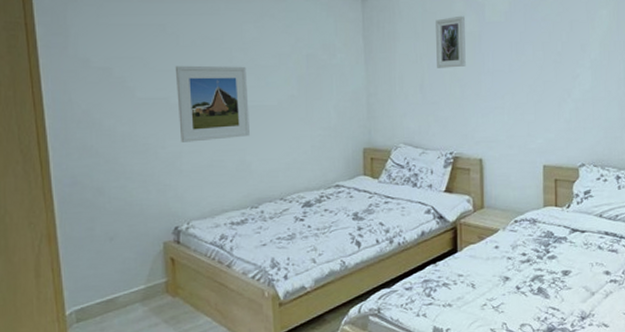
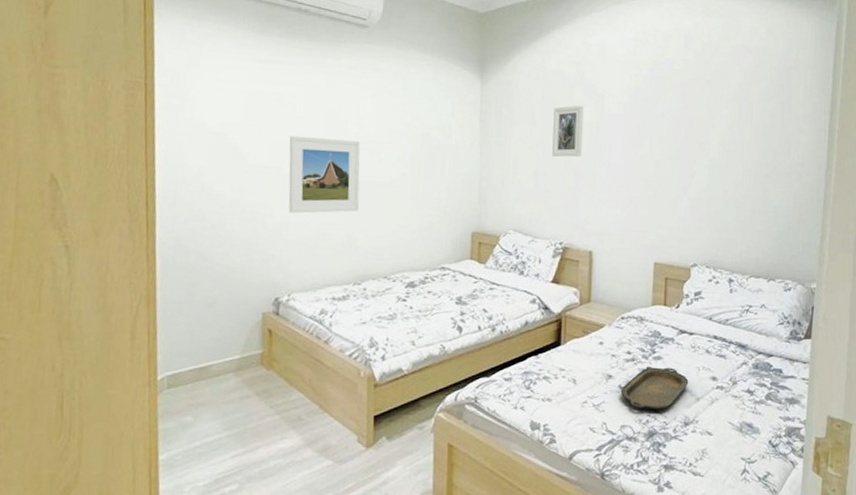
serving tray: none [518,265,583,307] -> present [620,366,689,410]

